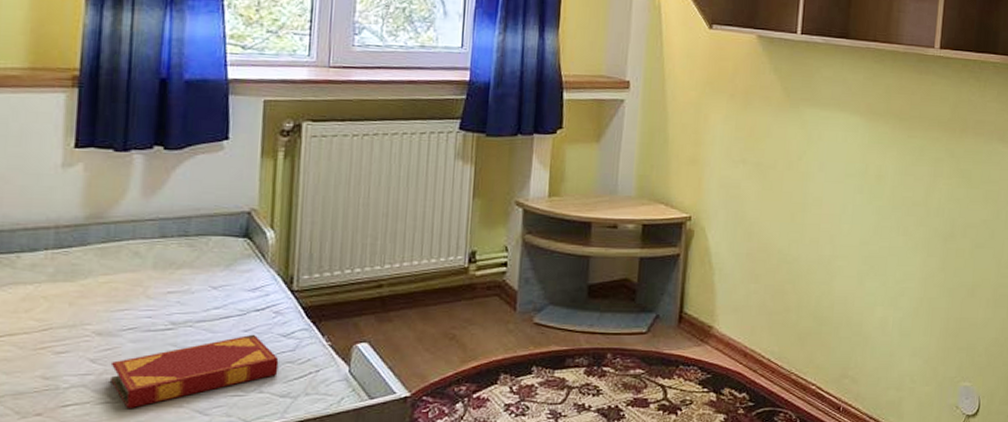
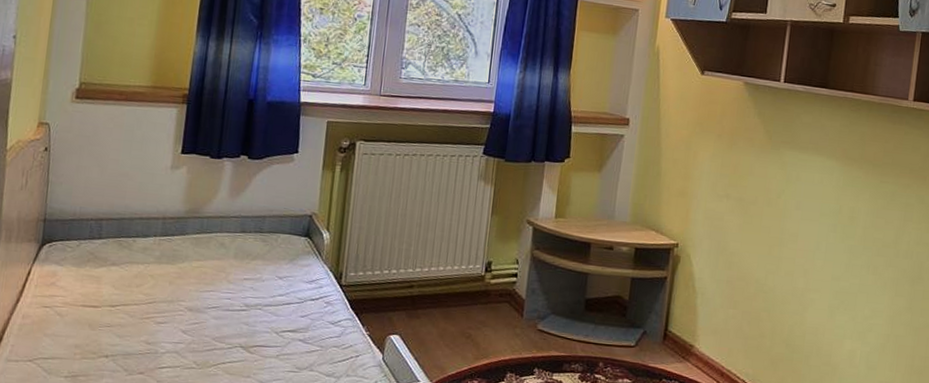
hardback book: present [110,334,279,409] -> none [197,319,327,376]

